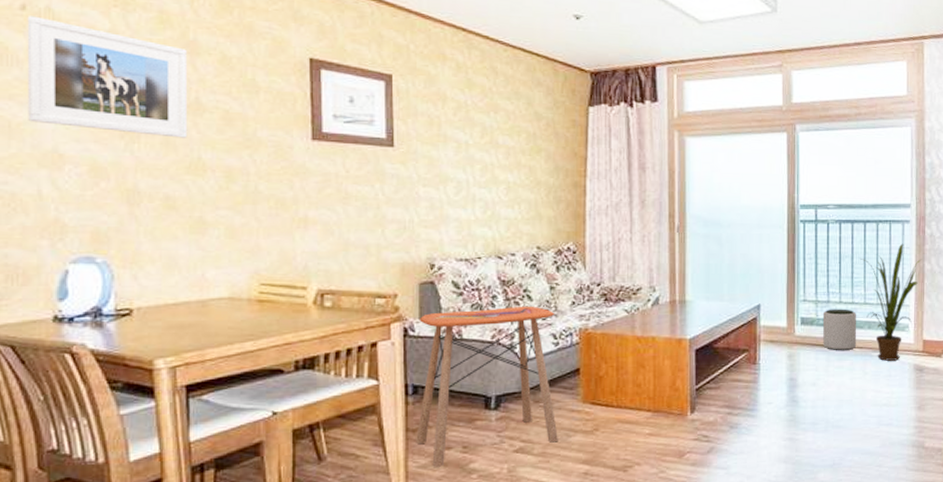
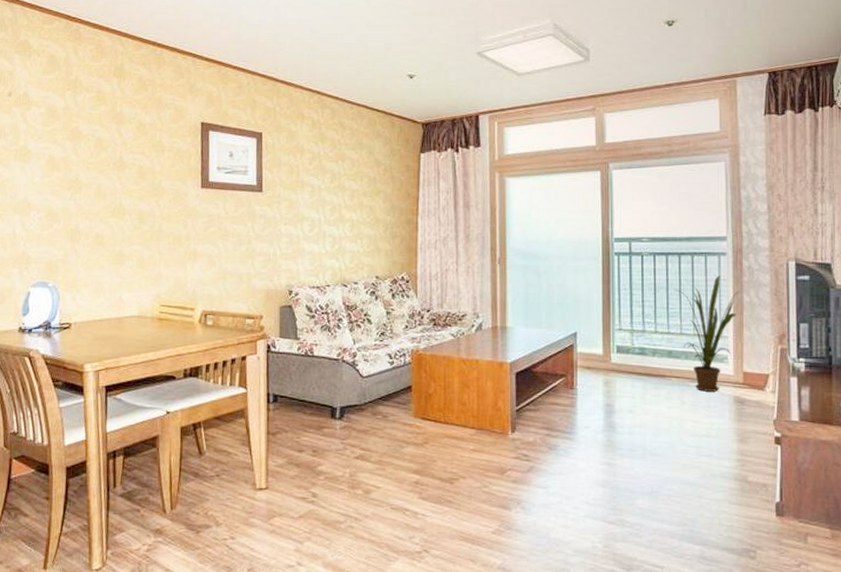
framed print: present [27,16,188,138] -> none [9,100,115,189]
side table: present [416,306,558,468] -> none [275,328,393,468]
plant pot: present [822,309,857,350] -> none [638,338,674,379]

